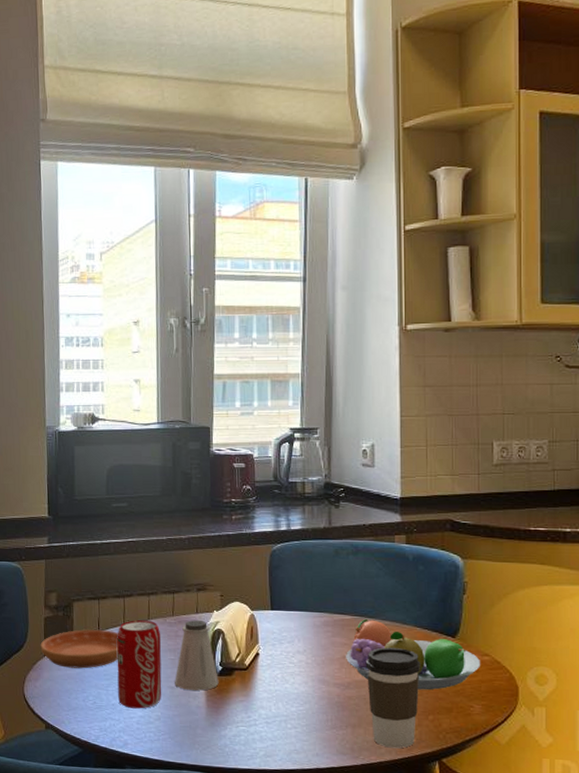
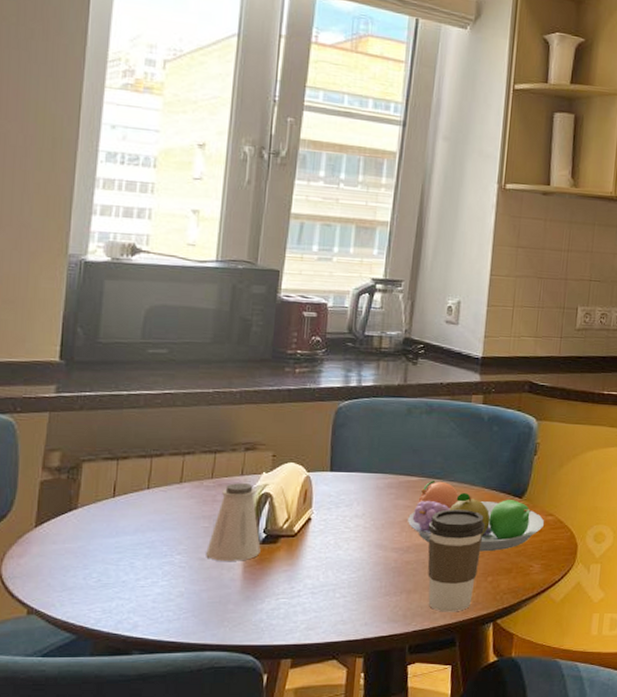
saucer: present [40,629,119,669] -> none [30,495,139,541]
beverage can: present [117,620,162,709] -> none [131,483,195,585]

